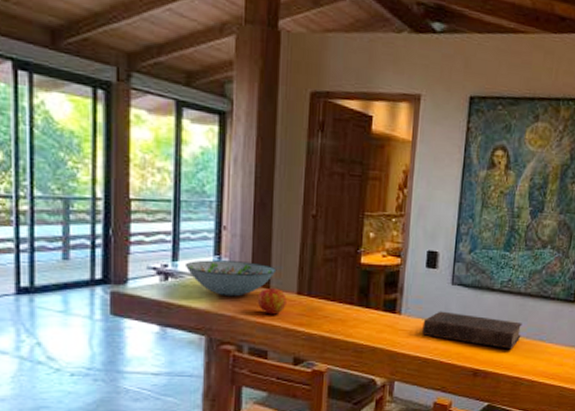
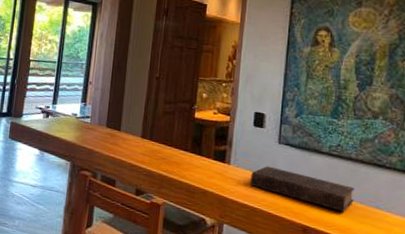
decorative bowl: present [184,260,277,297] -> none [60,105,127,135]
apple: present [257,287,287,315] -> none [110,130,133,152]

